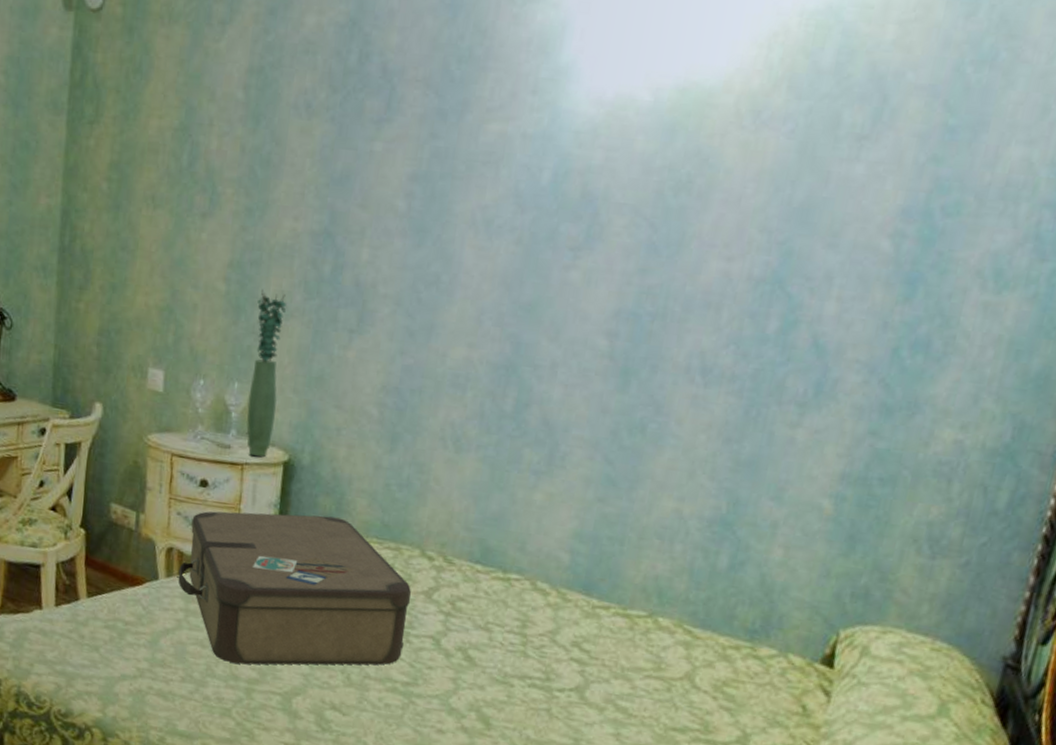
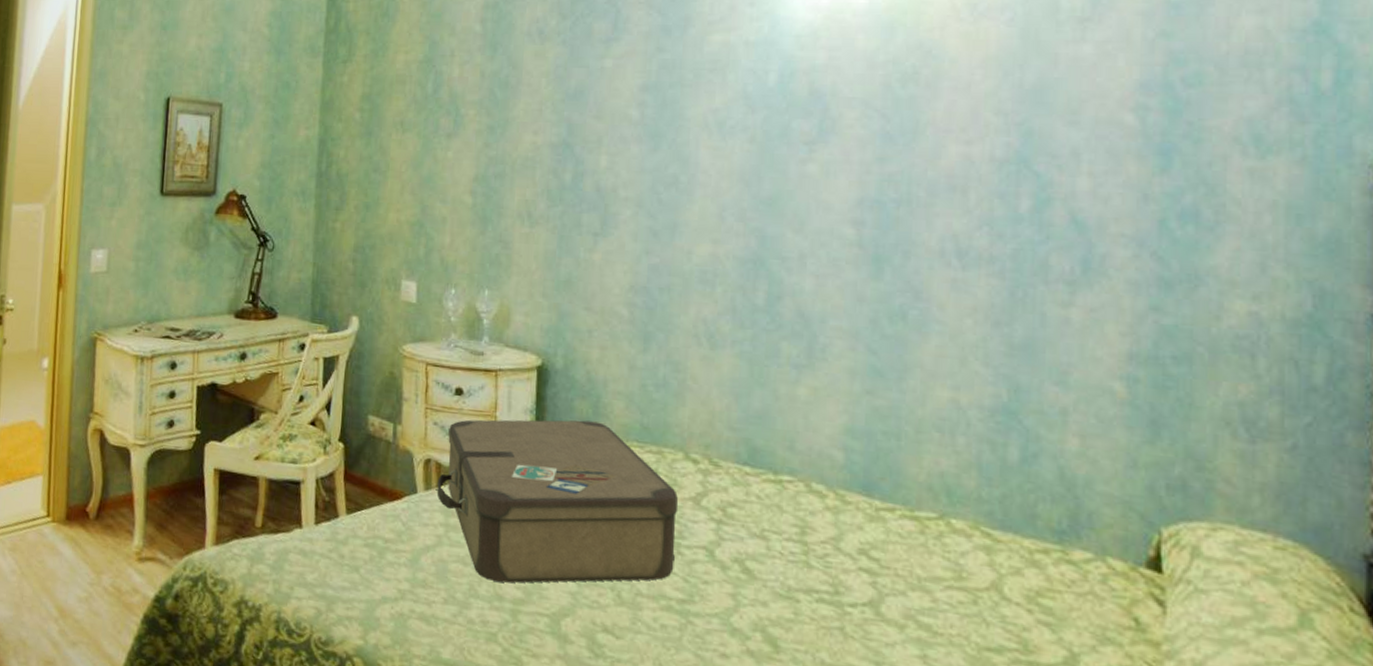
vase: present [246,289,286,457] -> none [498,200,531,363]

